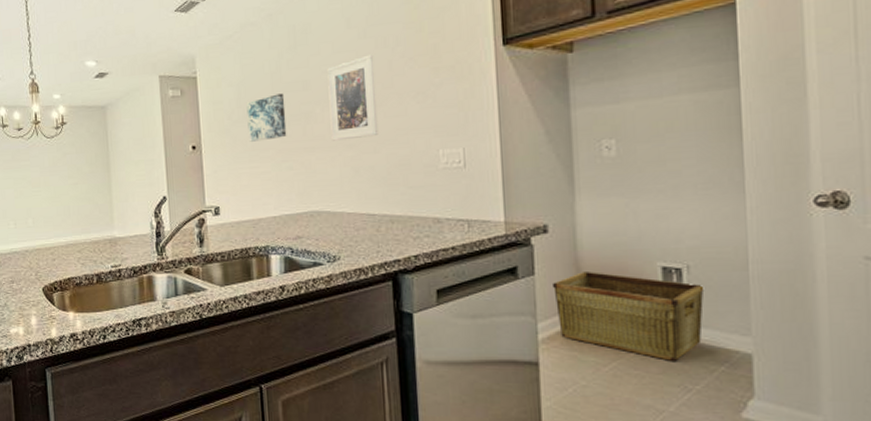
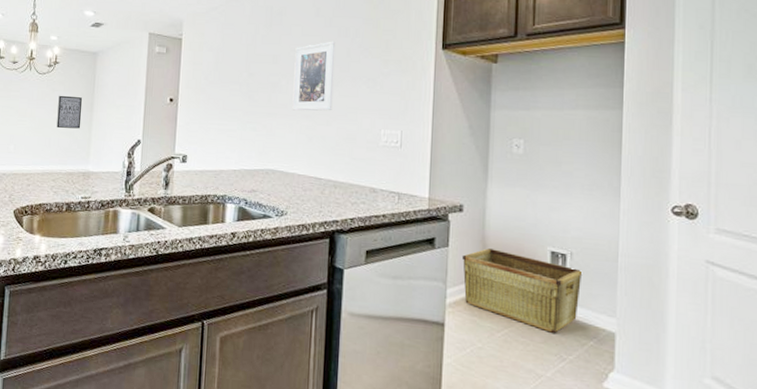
wall art: none [71,157,100,194] -> present [56,95,83,129]
wall art: present [246,93,287,142] -> none [220,63,256,102]

